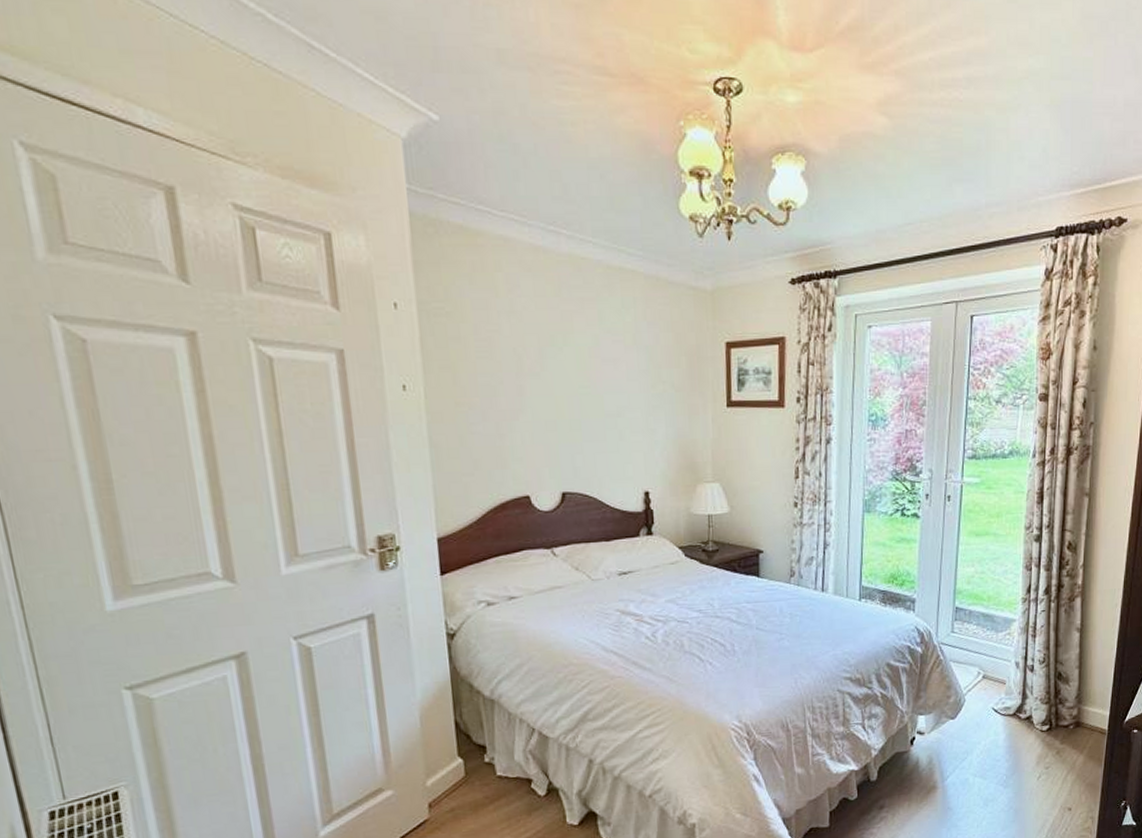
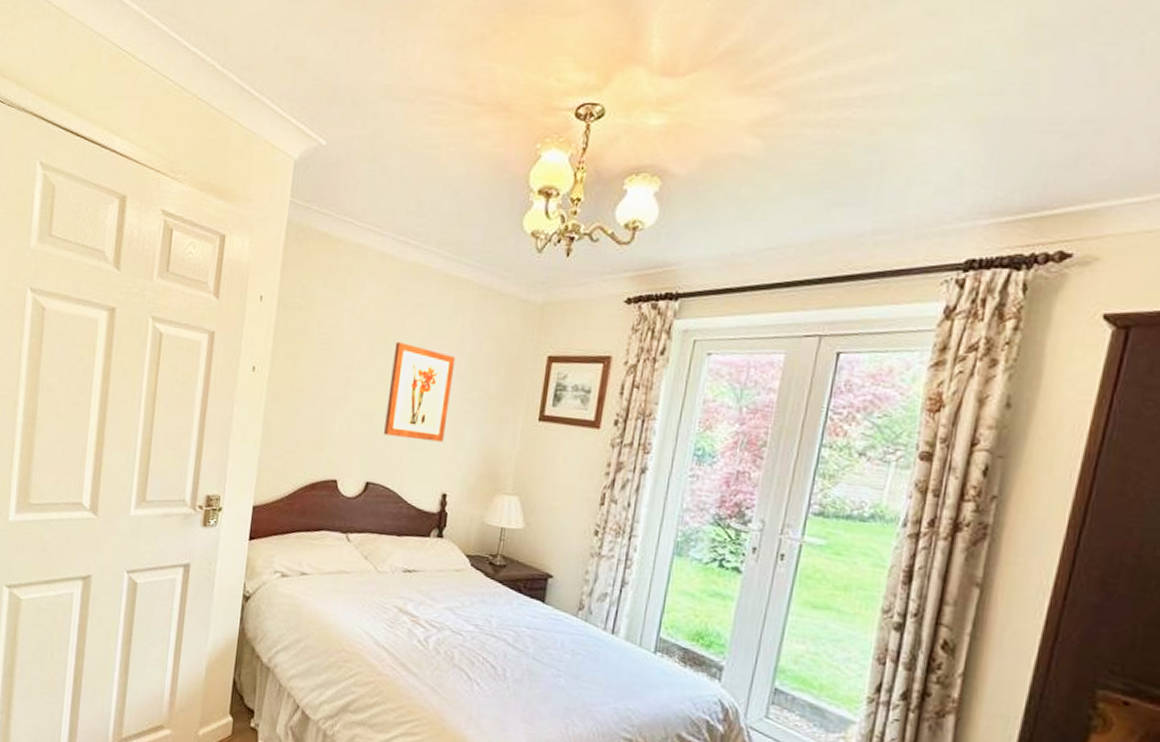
wall art: none [566,342,637,442] -> present [384,342,456,442]

